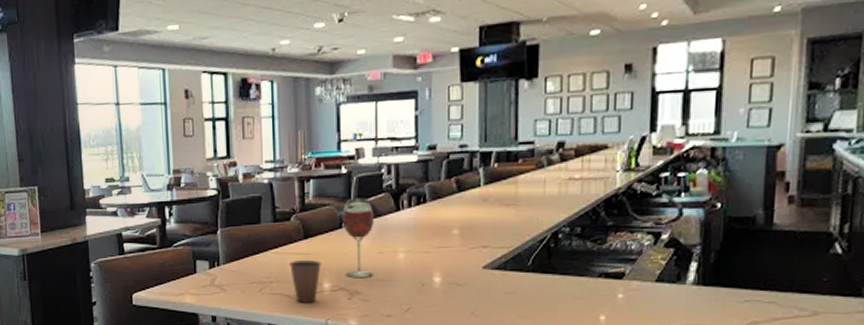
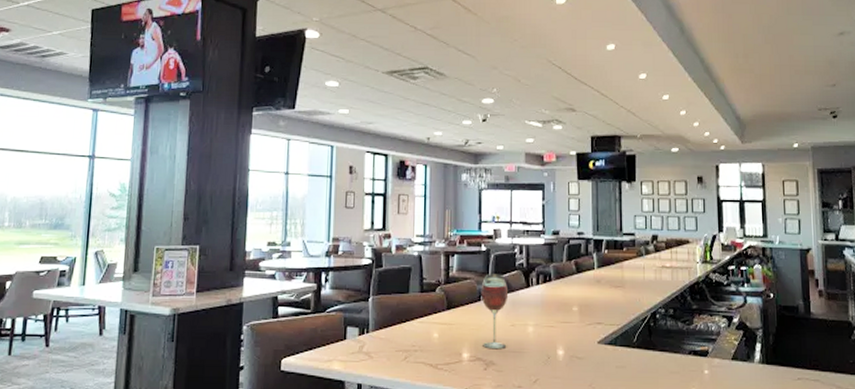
cup: present [288,260,321,303] -> none [432,330,461,373]

